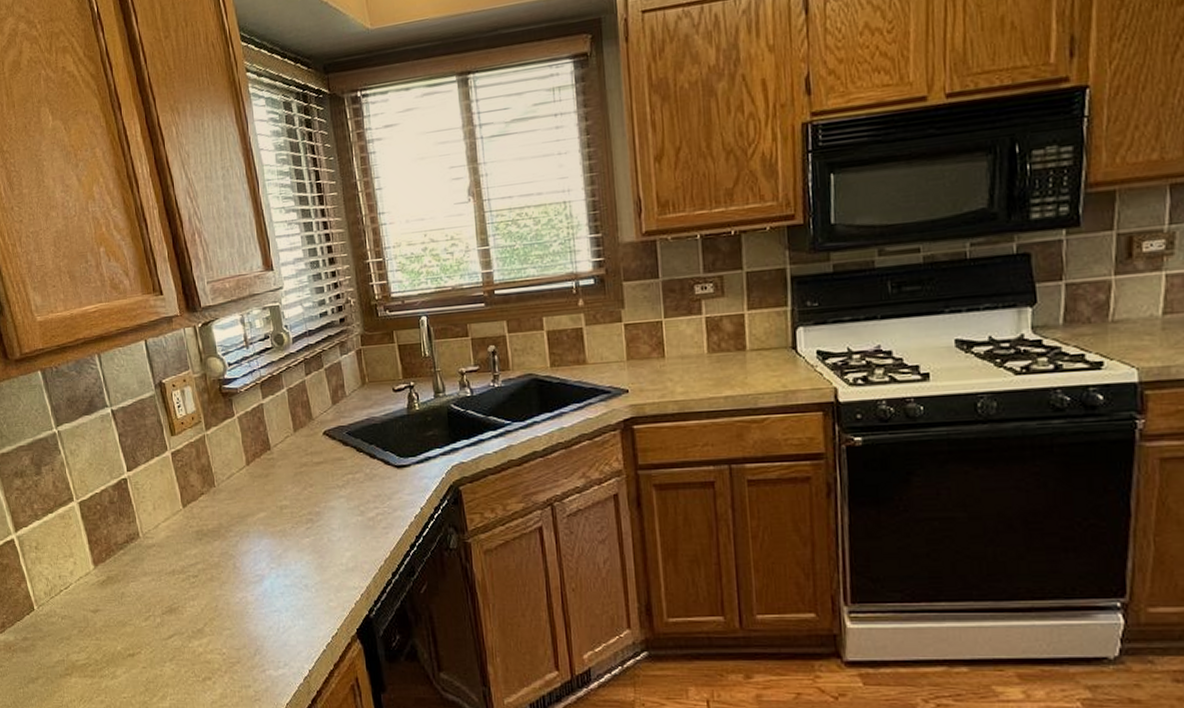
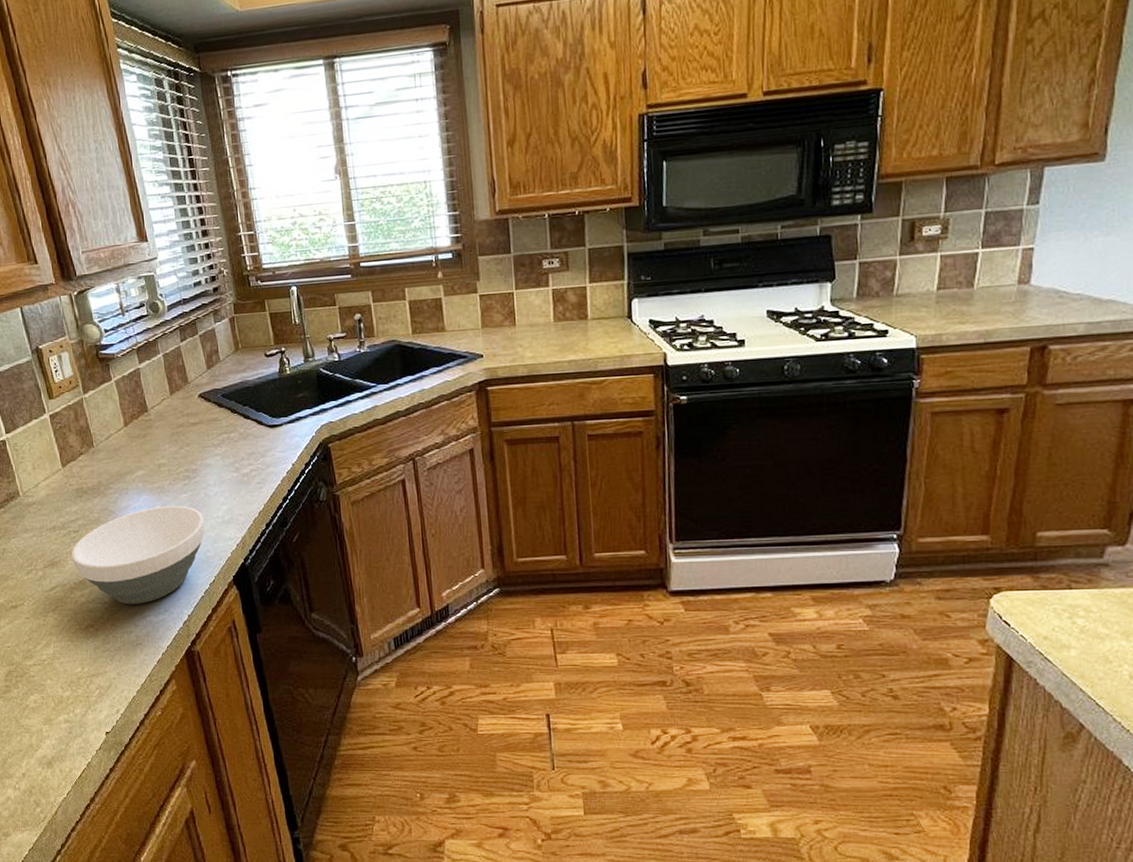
bowl: none [189,551,328,657] -> present [71,506,205,605]

